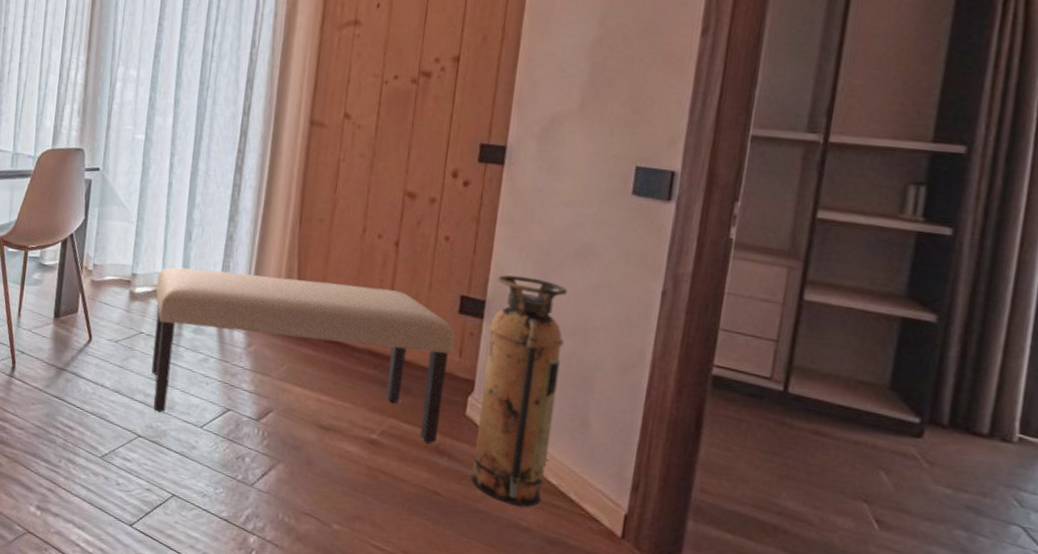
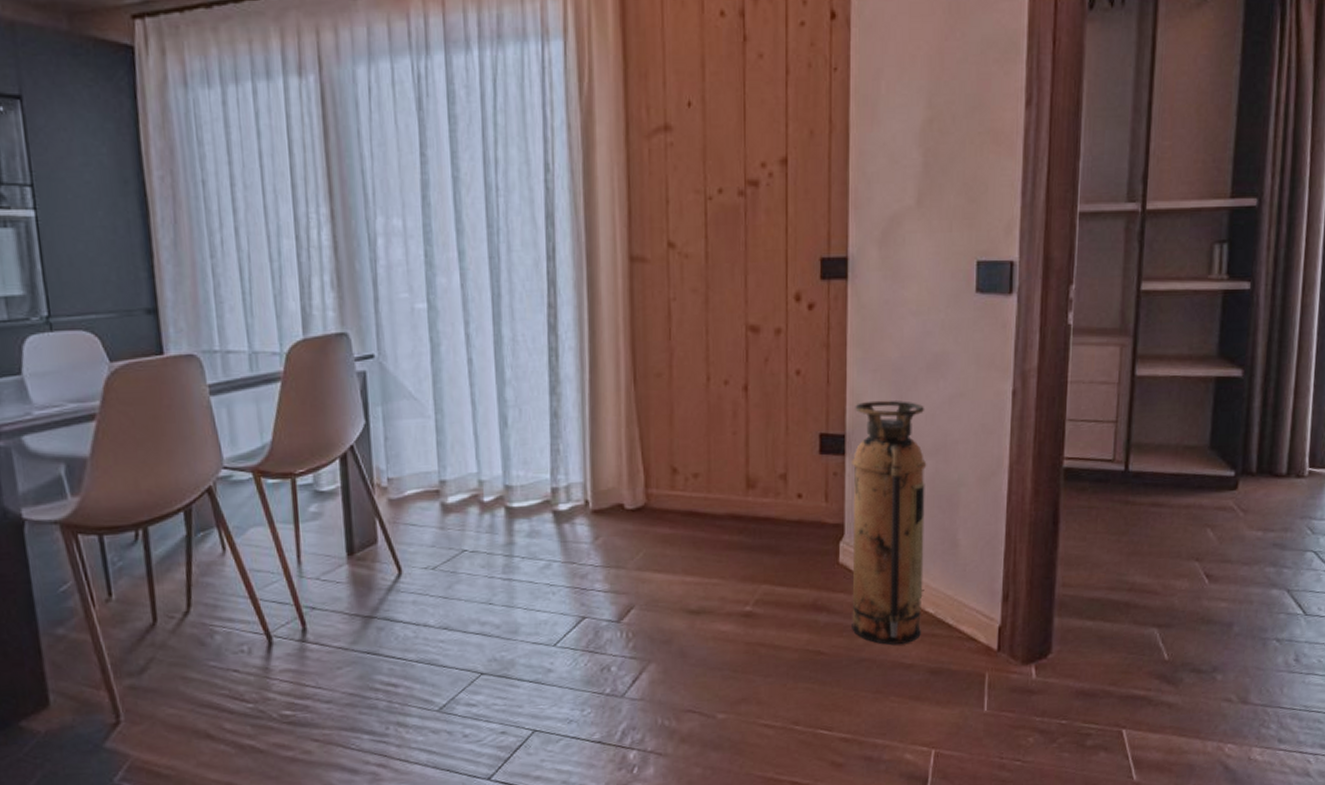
bench: present [151,267,455,444] -> none [472,441,818,641]

